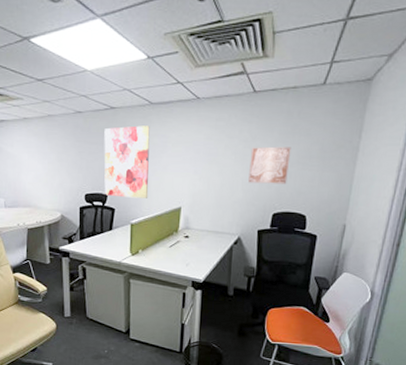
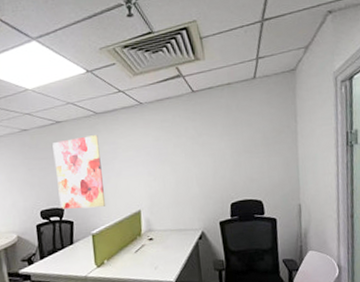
wall art: present [248,146,291,184] -> none [199,138,238,177]

